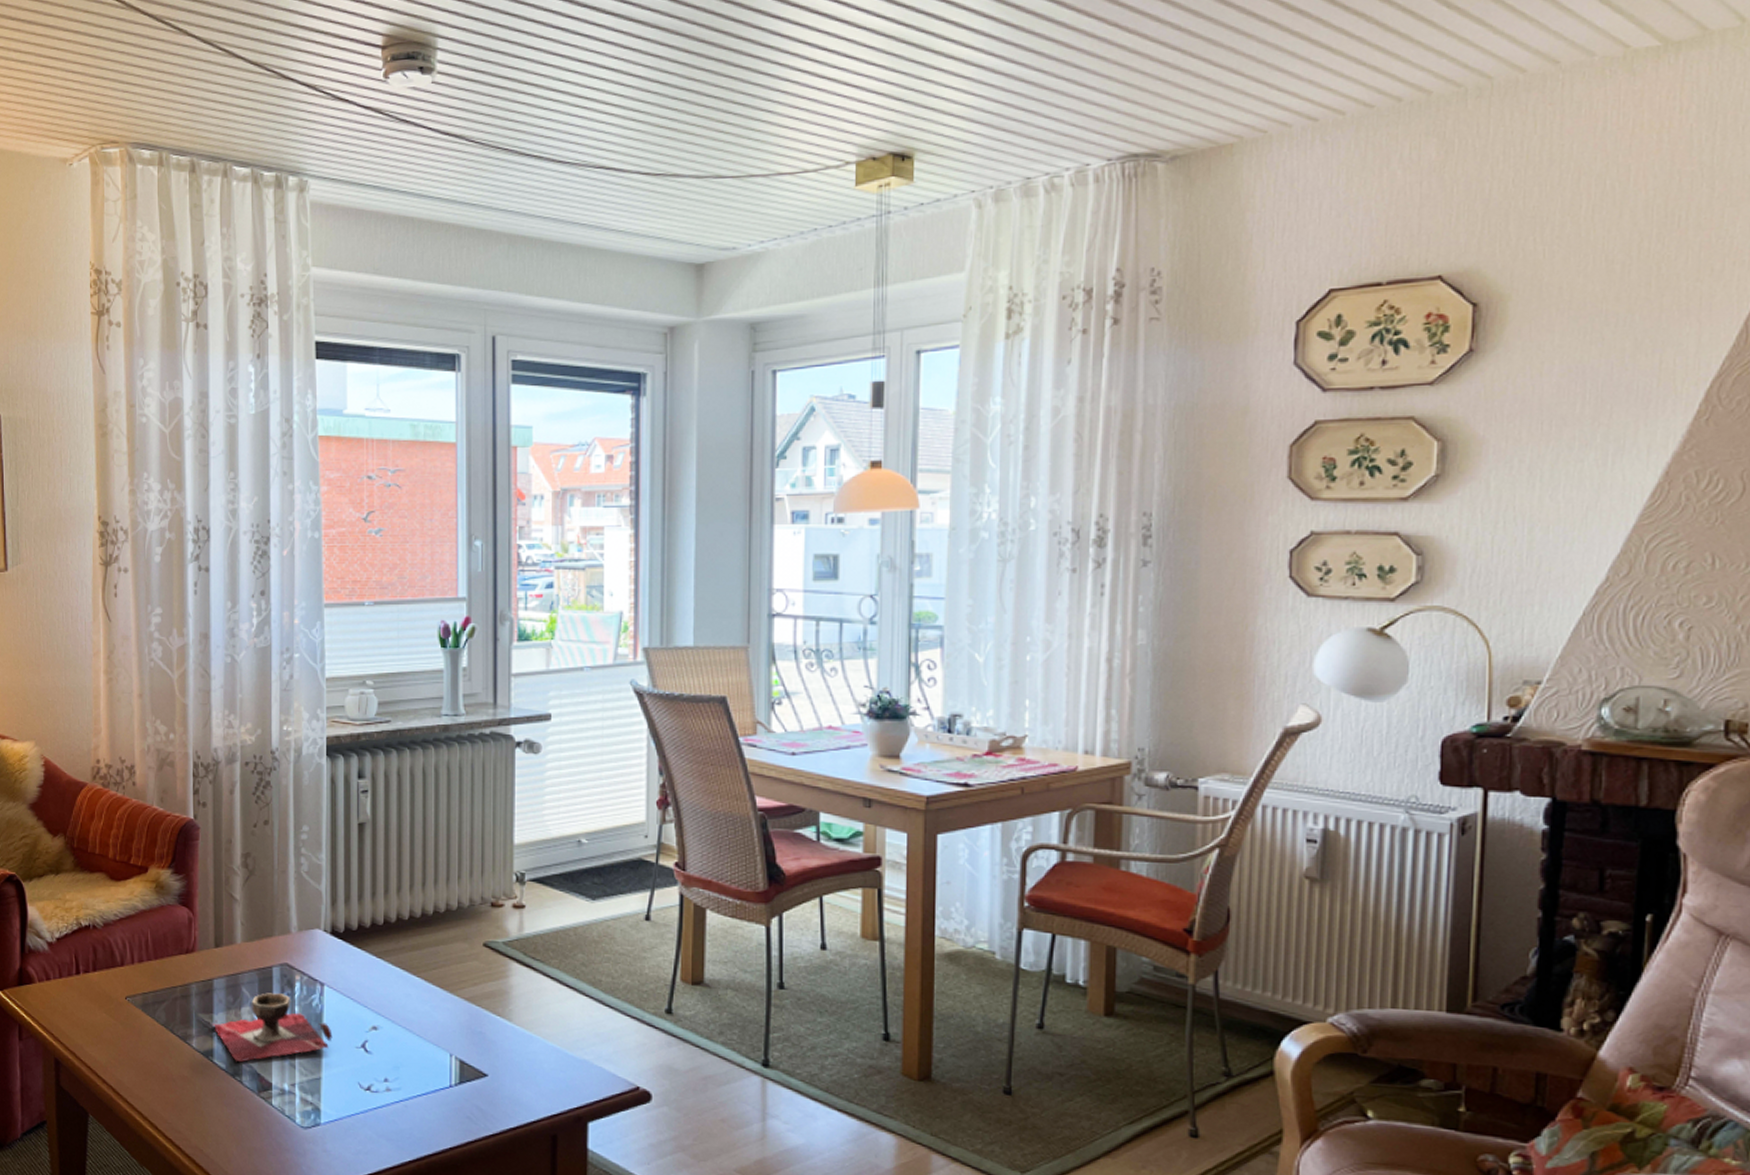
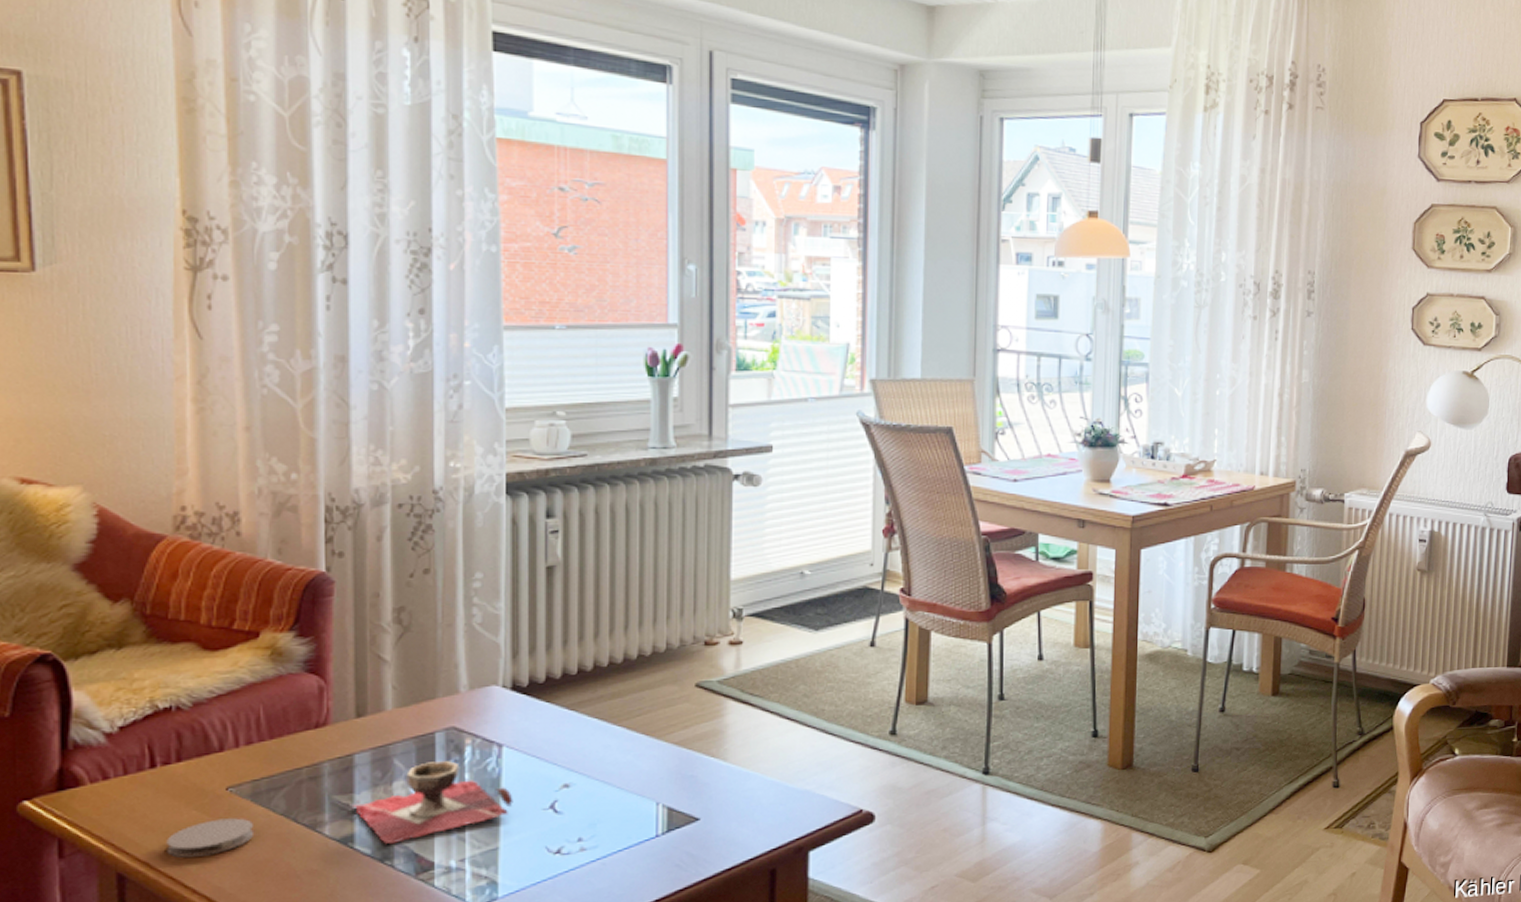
coaster: none [86,1023,143,1053] -> present [166,818,253,858]

